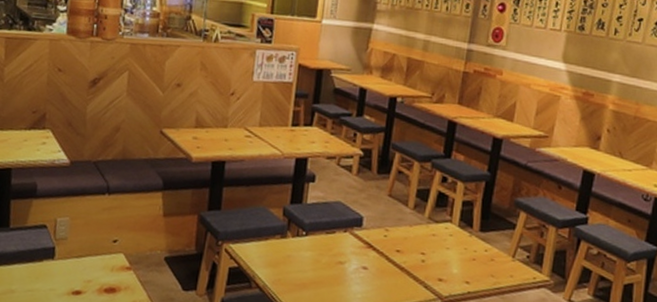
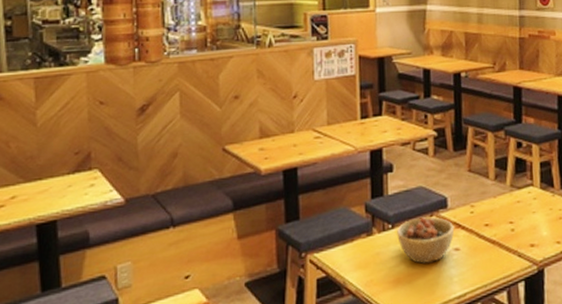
bowl: none [309,230,366,276] -> present [397,217,455,265]

